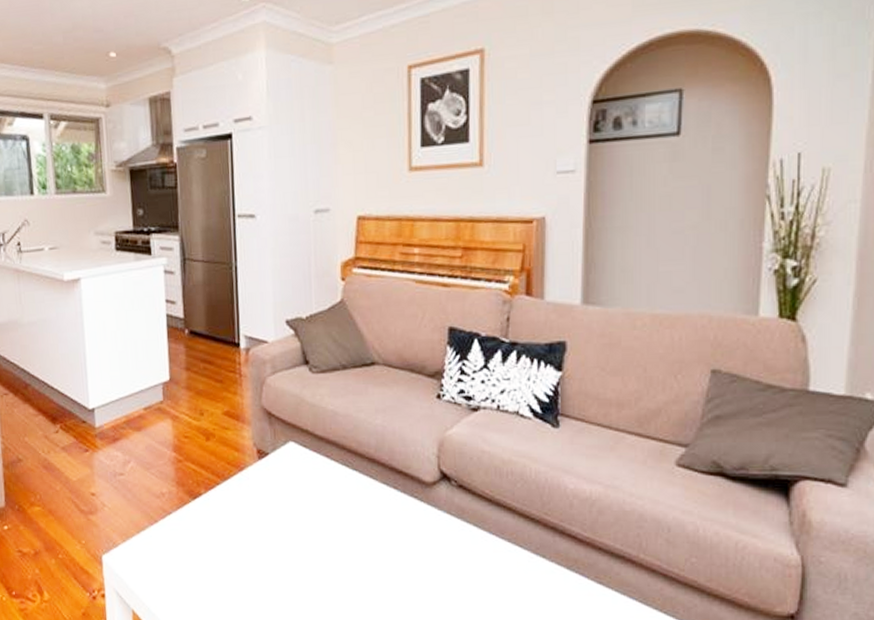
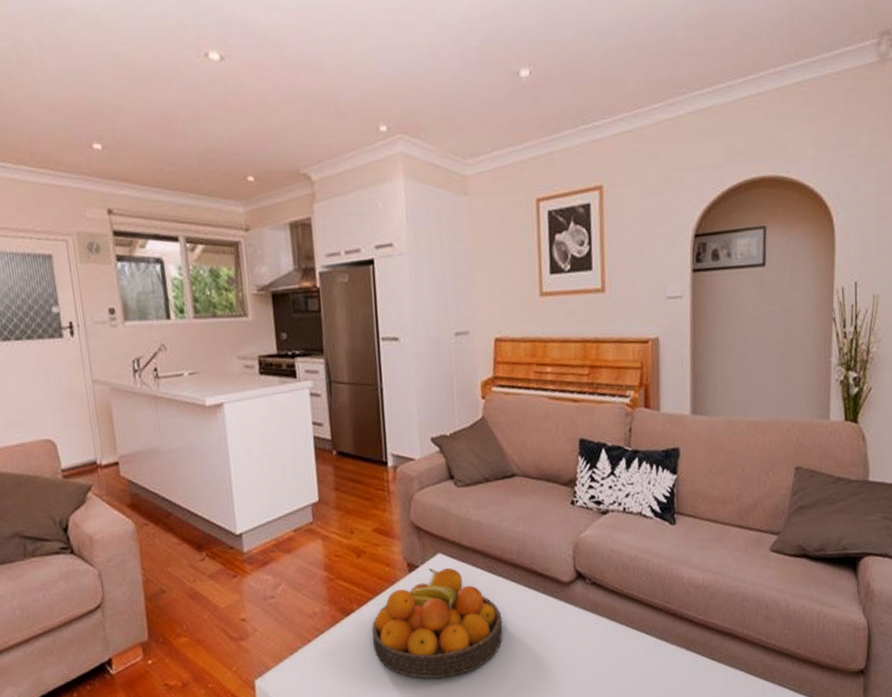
fruit bowl: none [219,456,357,573] -> present [372,568,503,679]

